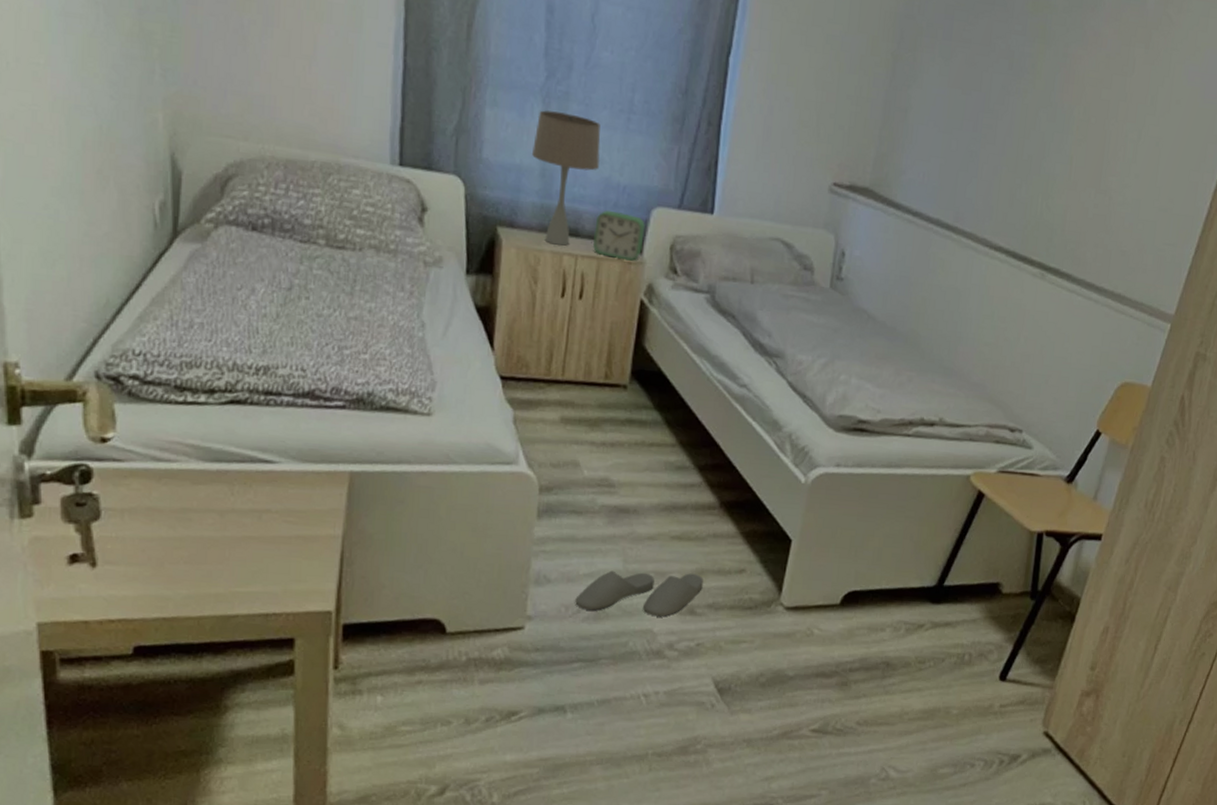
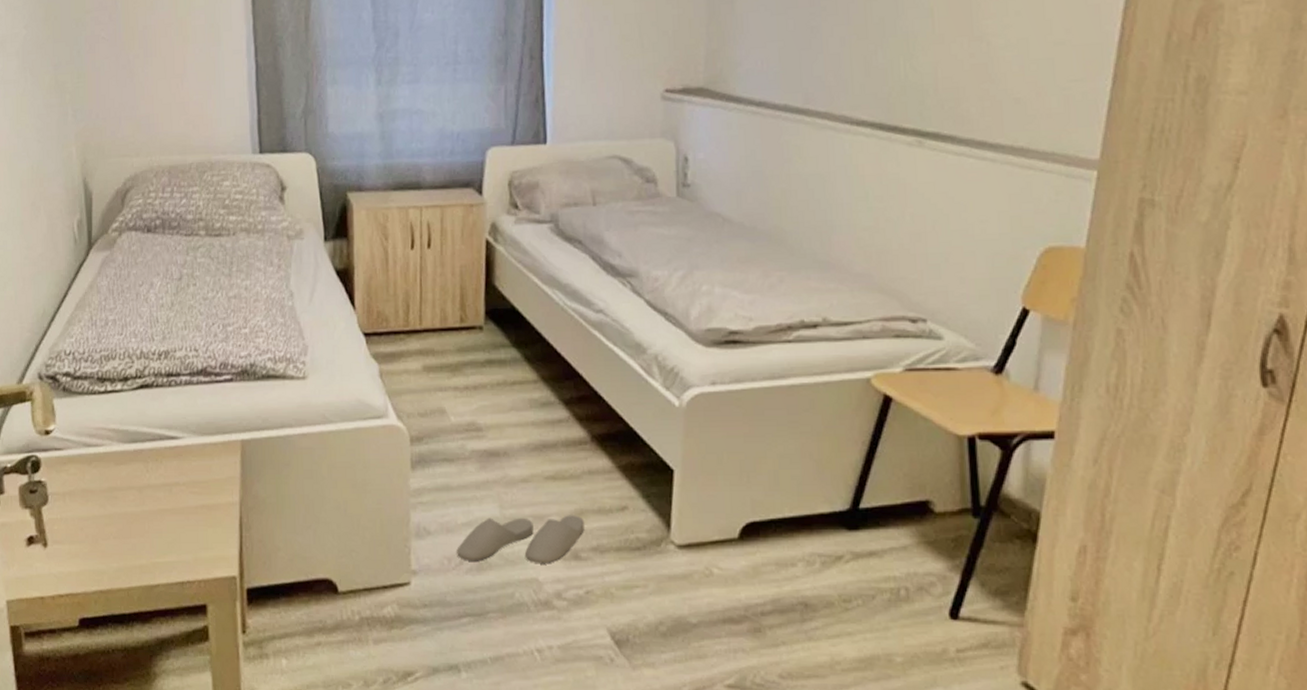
table lamp: present [532,110,601,246] -> none [371,76,432,200]
alarm clock: present [593,210,646,261] -> none [435,158,483,204]

